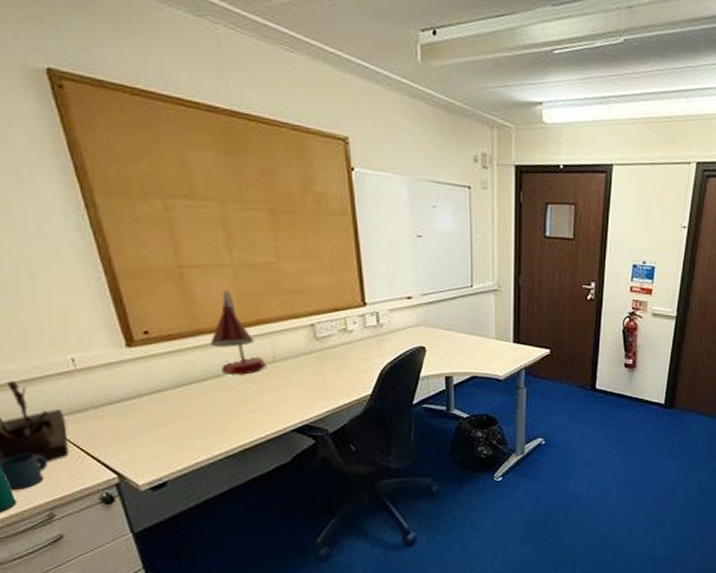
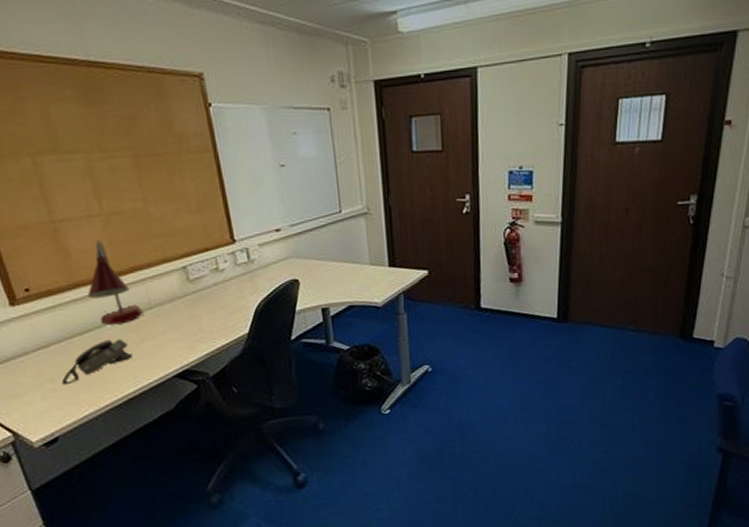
telephone: none [176,389,252,430] -> present [62,338,133,384]

